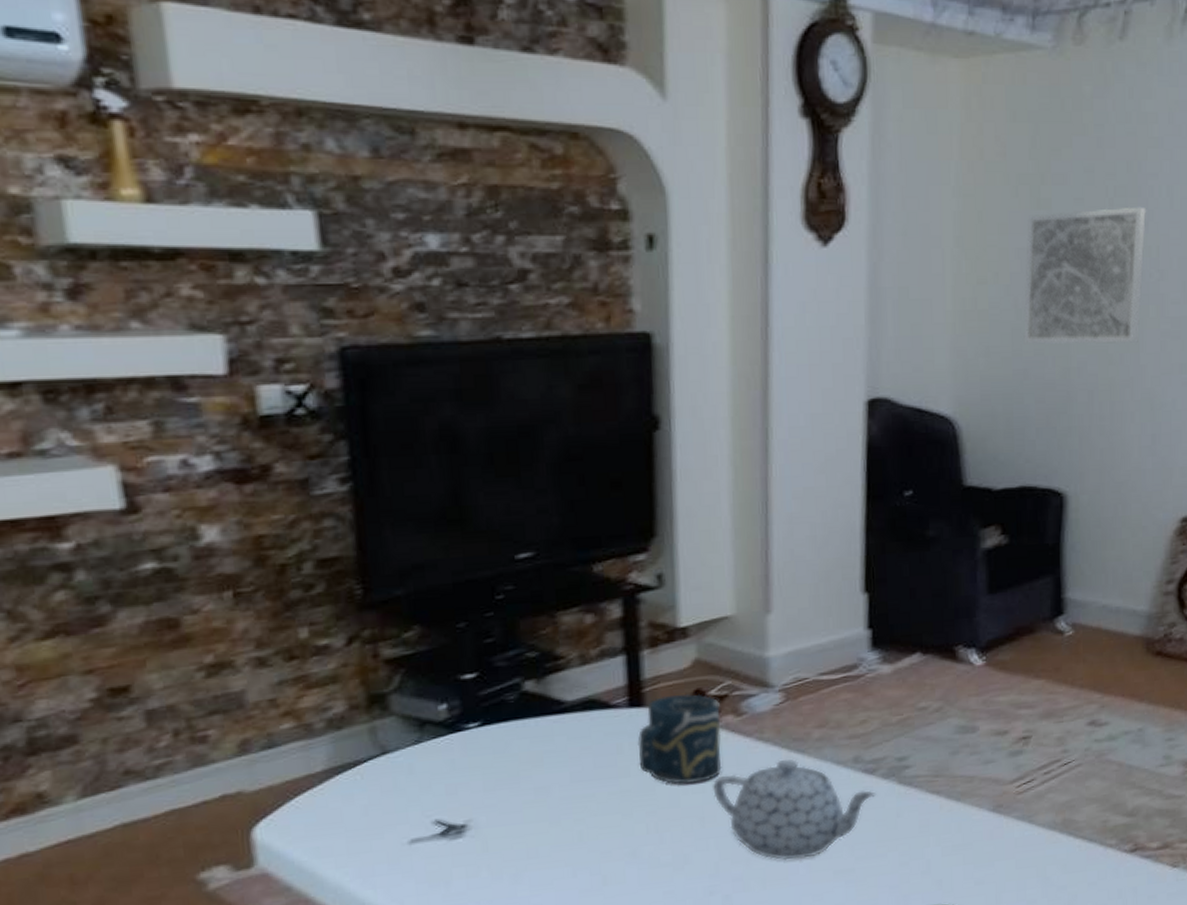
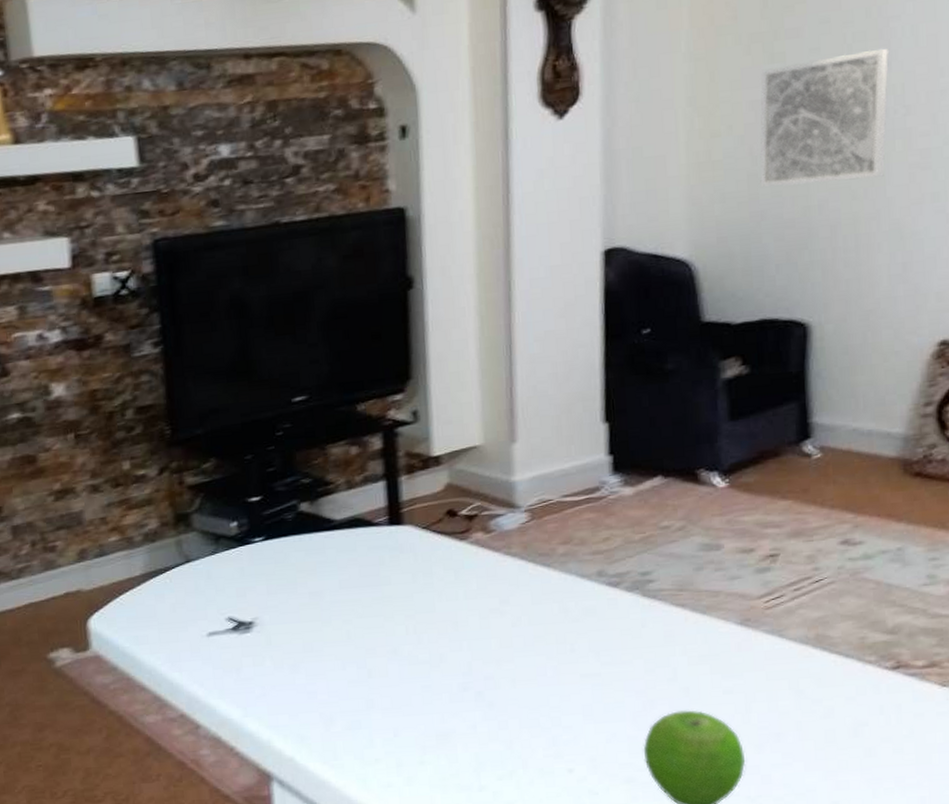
cup: present [637,694,722,784] -> none [397,514,473,592]
teapot: present [713,758,877,861] -> none [465,571,621,663]

